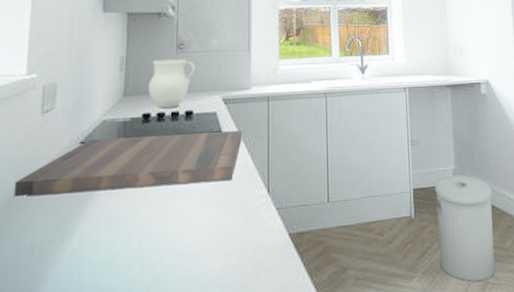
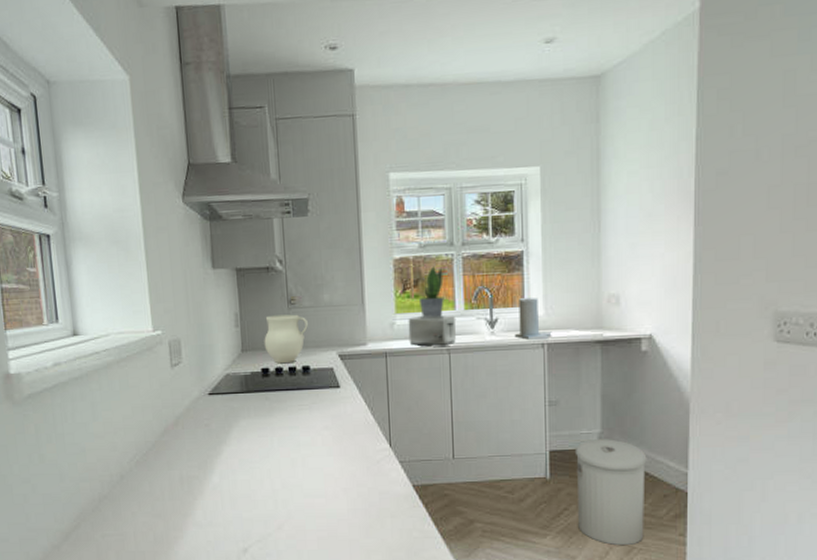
cutting board: present [14,129,242,198] -> none [158,385,361,439]
toaster: none [290,61,332,91] -> present [408,315,456,348]
potted plant: none [300,17,322,63] -> present [418,266,444,318]
paper towel: none [381,47,412,84] -> present [514,298,552,340]

